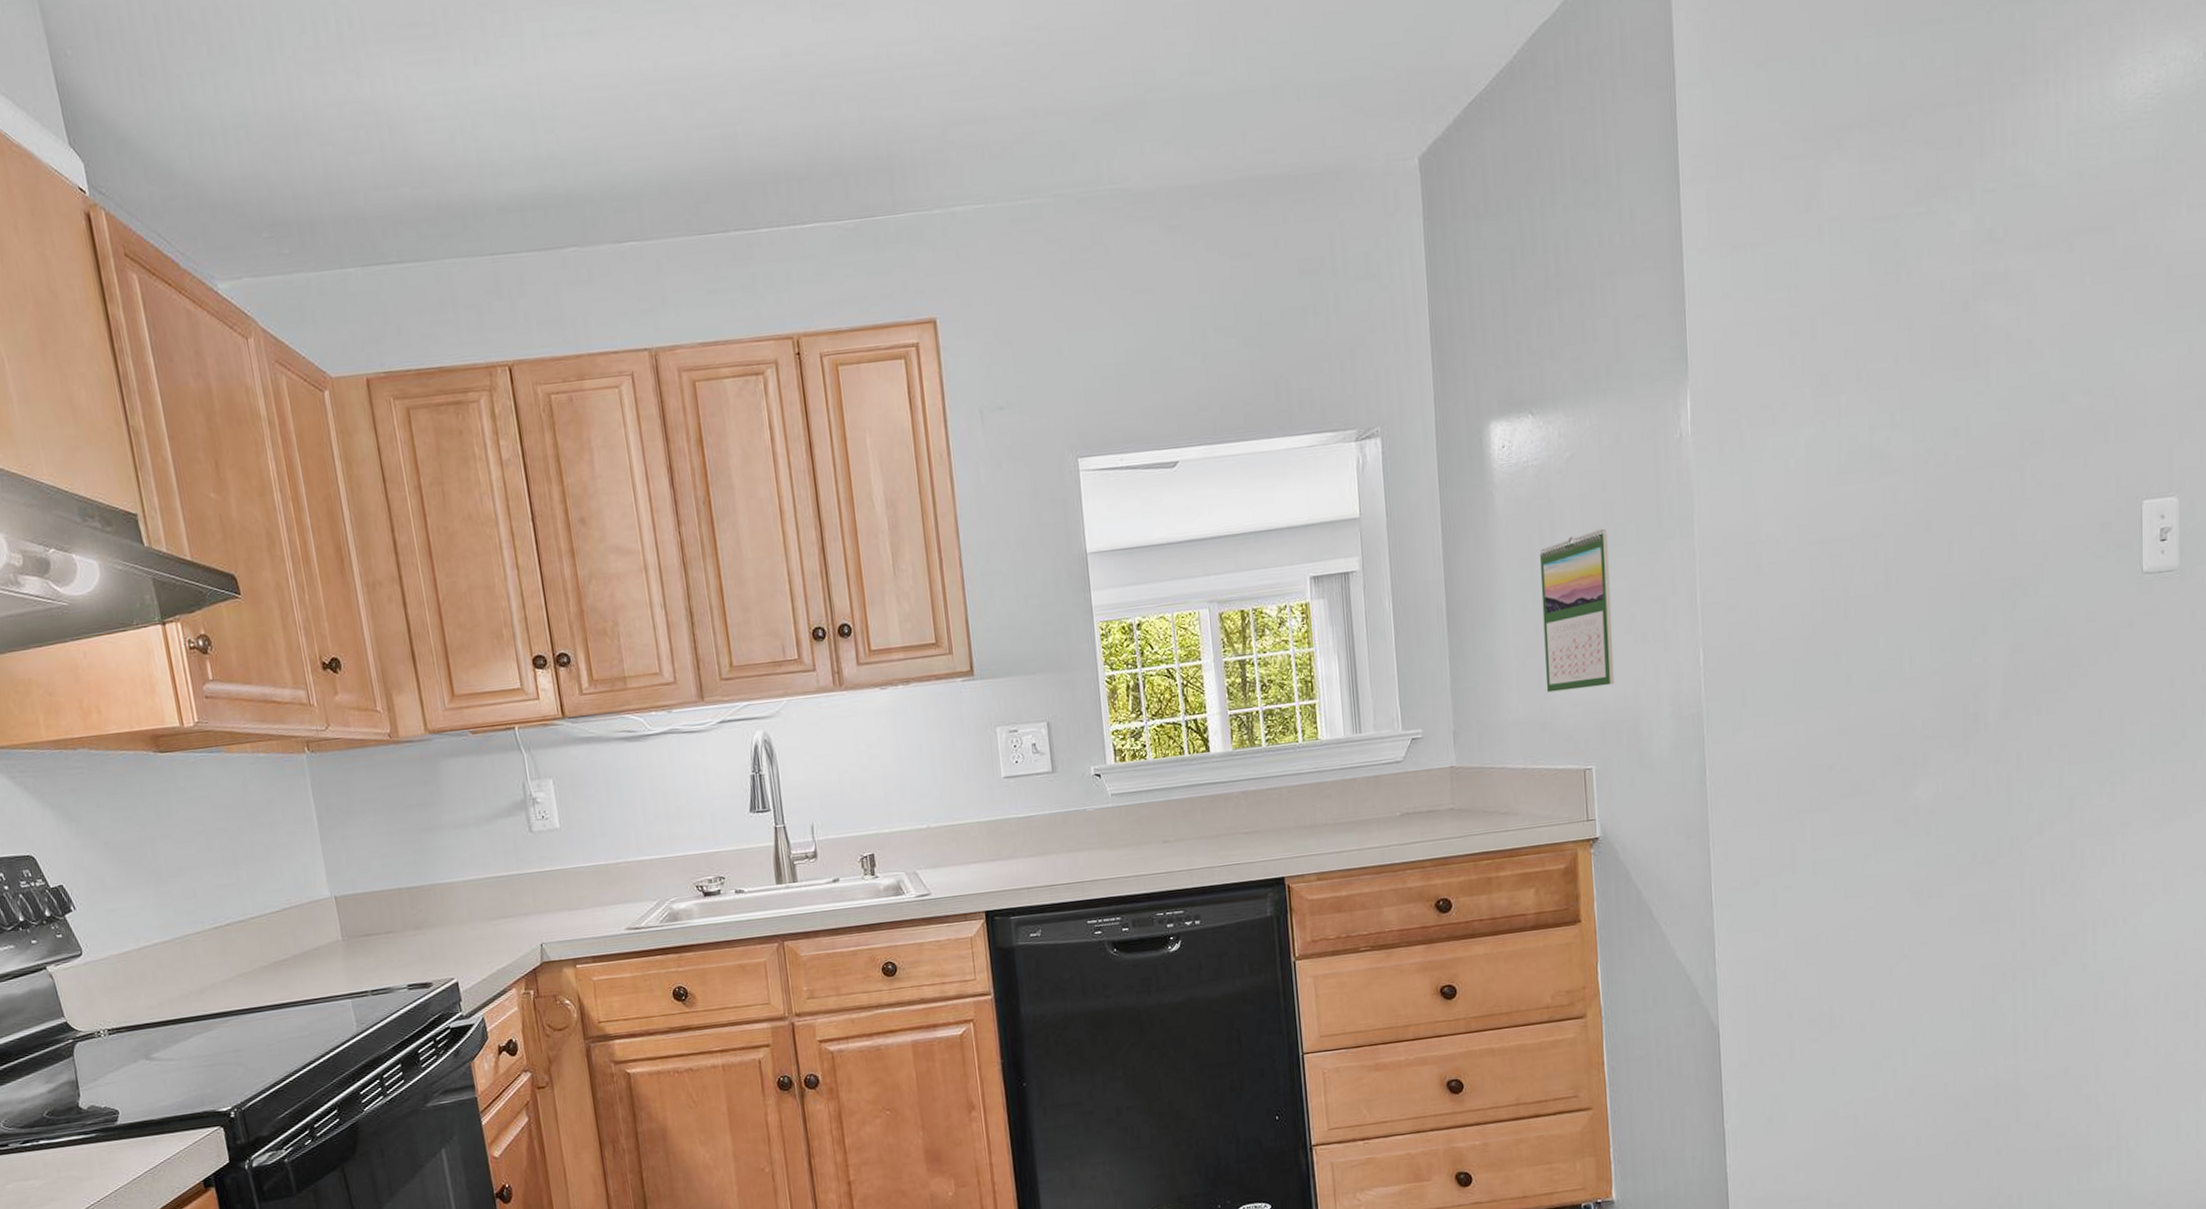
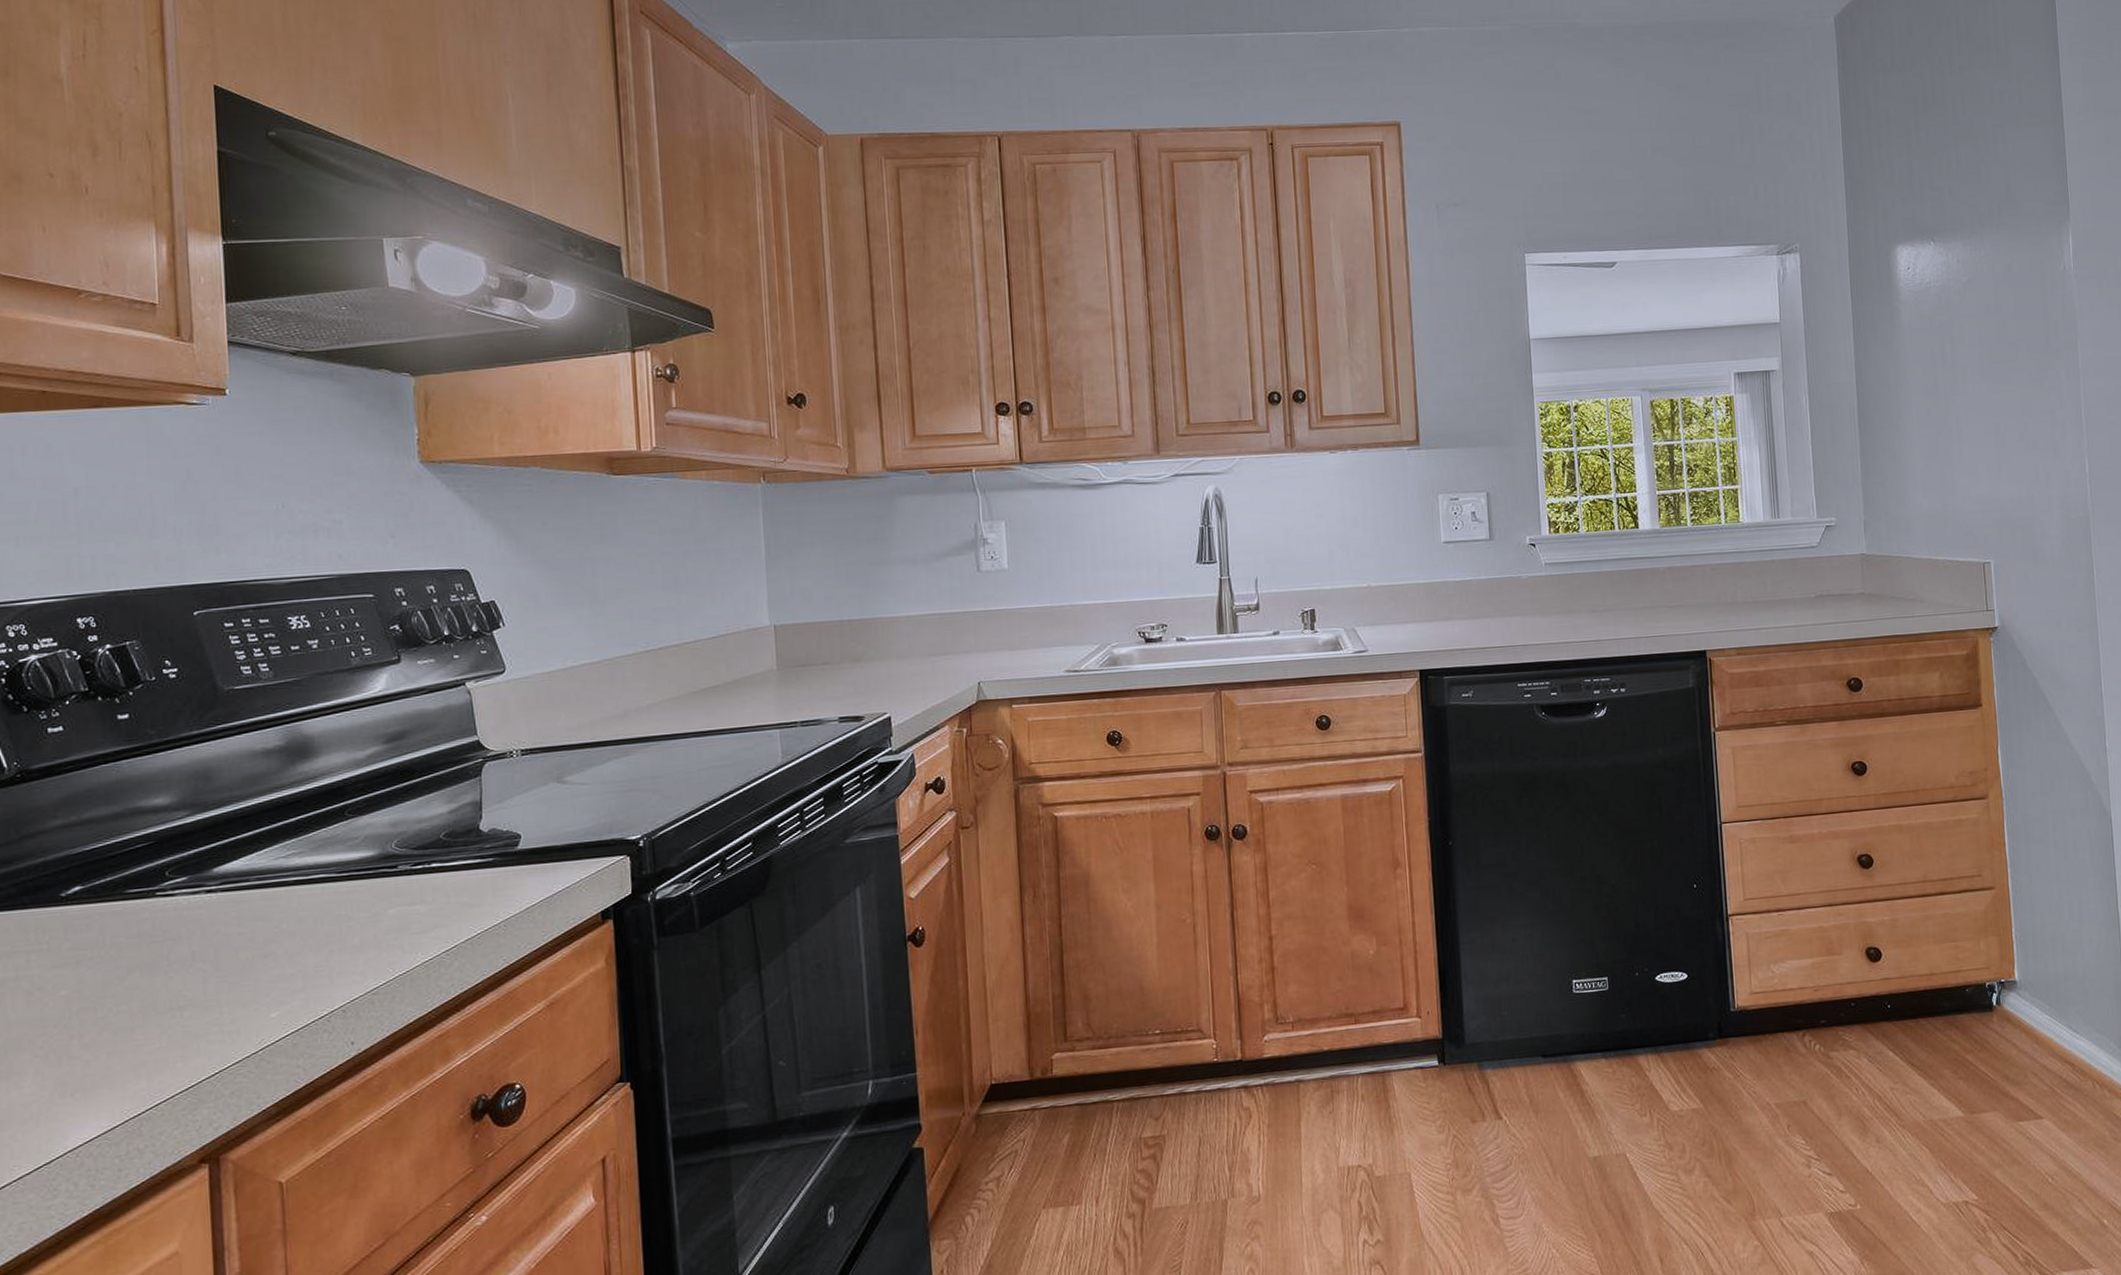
calendar: present [1540,528,1614,693] -> none [1942,345,2010,490]

